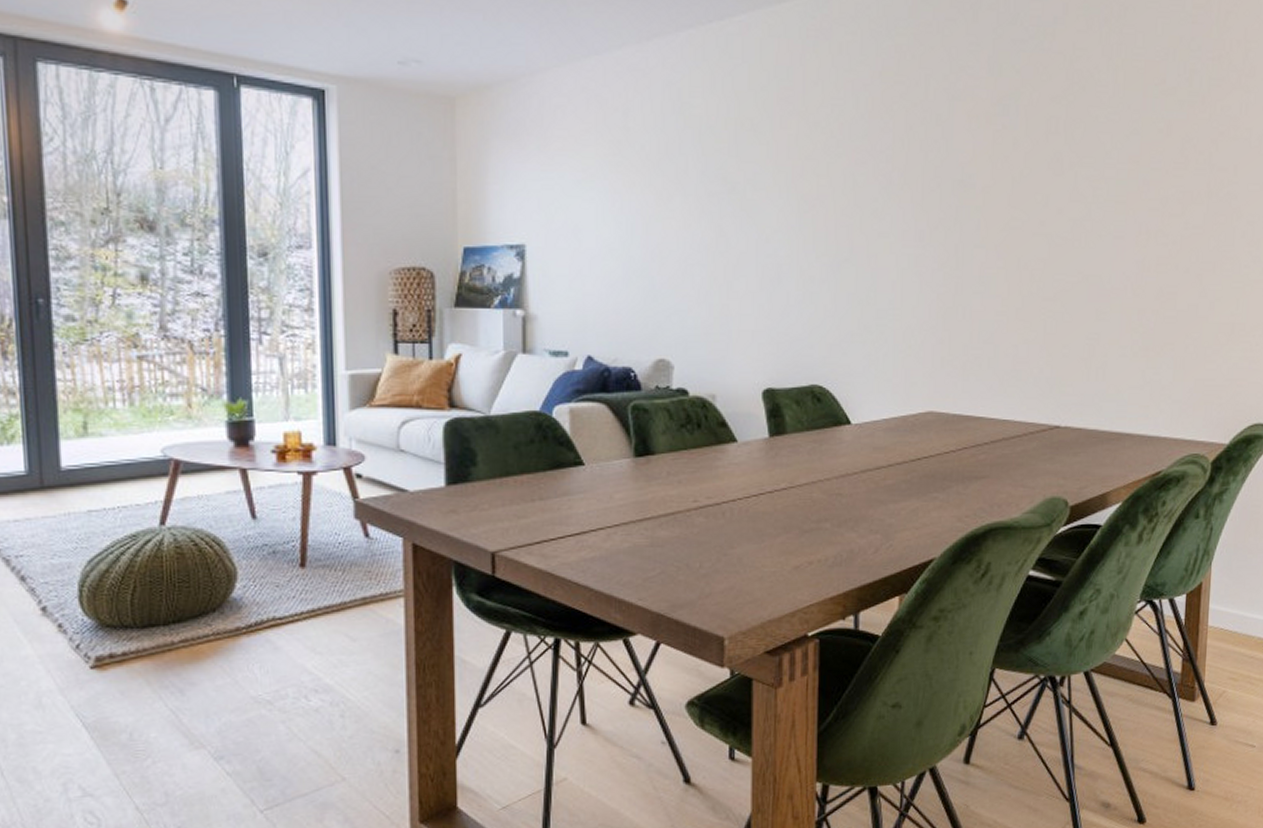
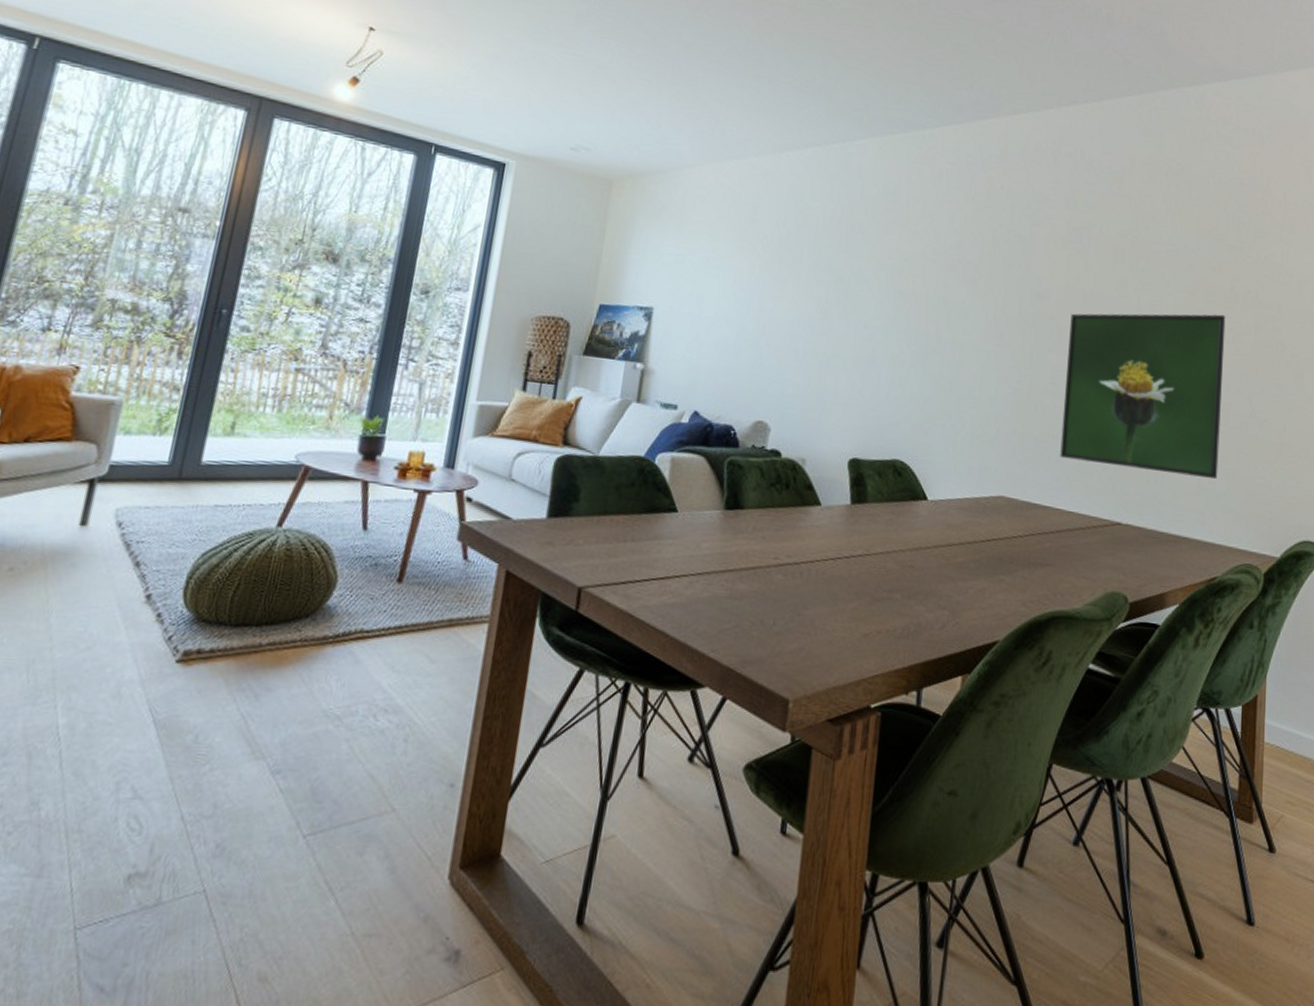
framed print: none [992,184,1175,368] -> present [1060,313,1226,479]

